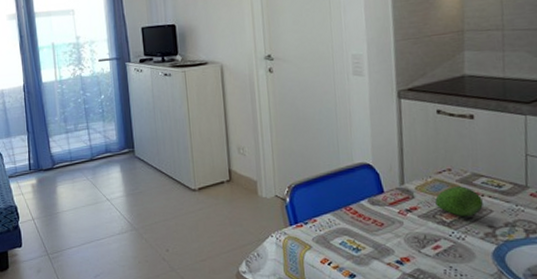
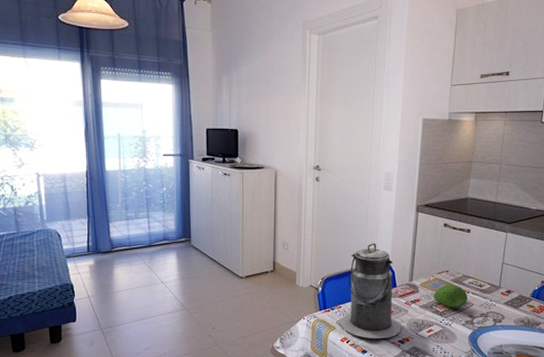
canister: none [316,140,398,259] -> present [340,243,401,339]

